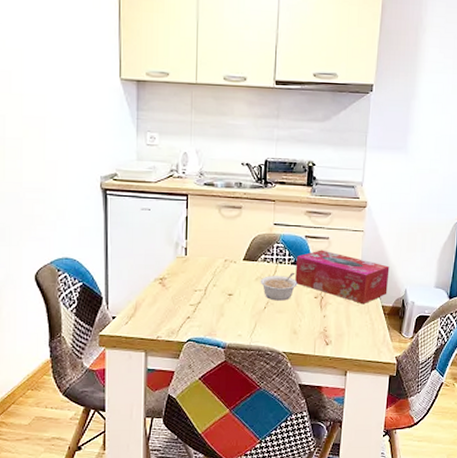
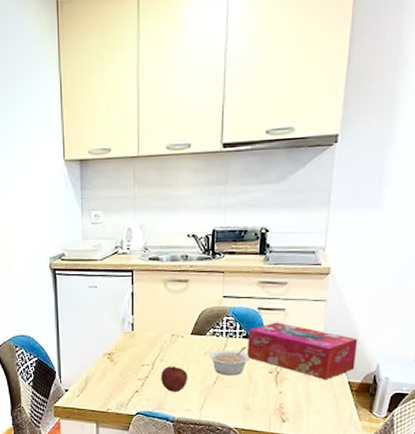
fruit: none [212,291,239,319] -> present [160,365,187,393]

